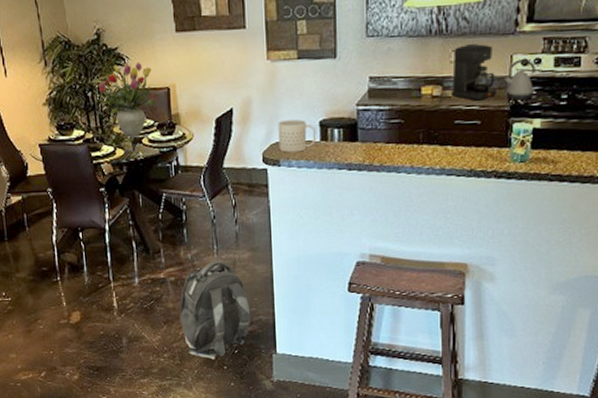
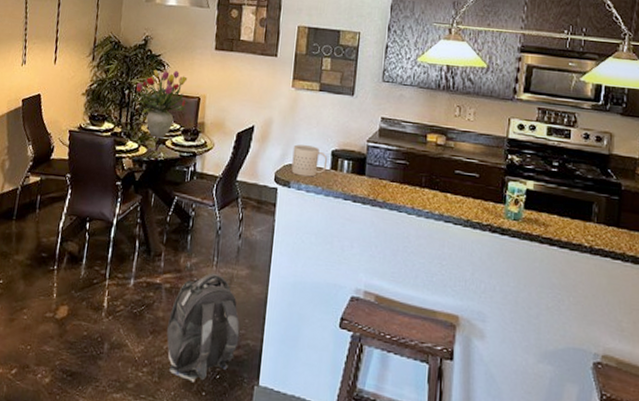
coffee maker: present [452,43,496,101] -> none [455,102,495,156]
kettle: present [504,59,536,100] -> none [502,124,531,162]

